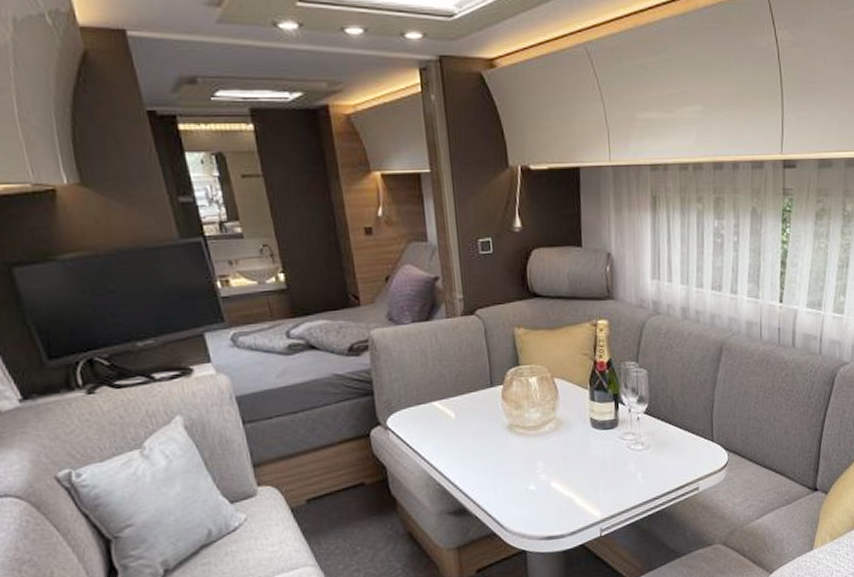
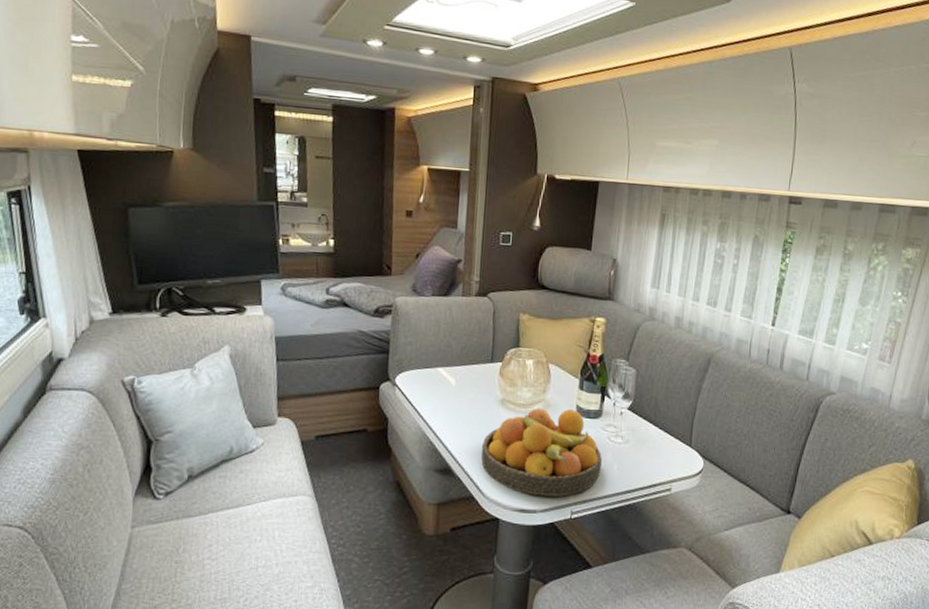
fruit bowl: none [495,423,625,520] -> present [481,409,602,497]

